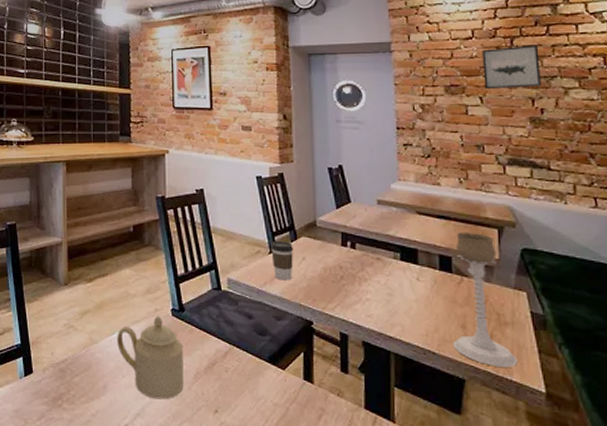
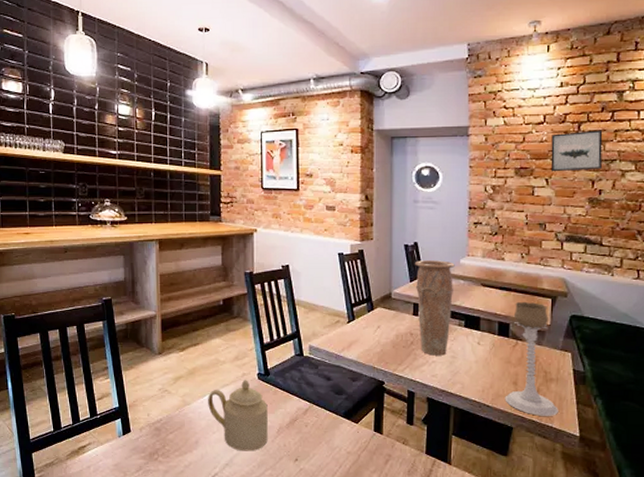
coffee cup: present [271,241,294,281] -> none [349,312,370,347]
vase: none [341,185,385,293] -> present [415,260,455,356]

